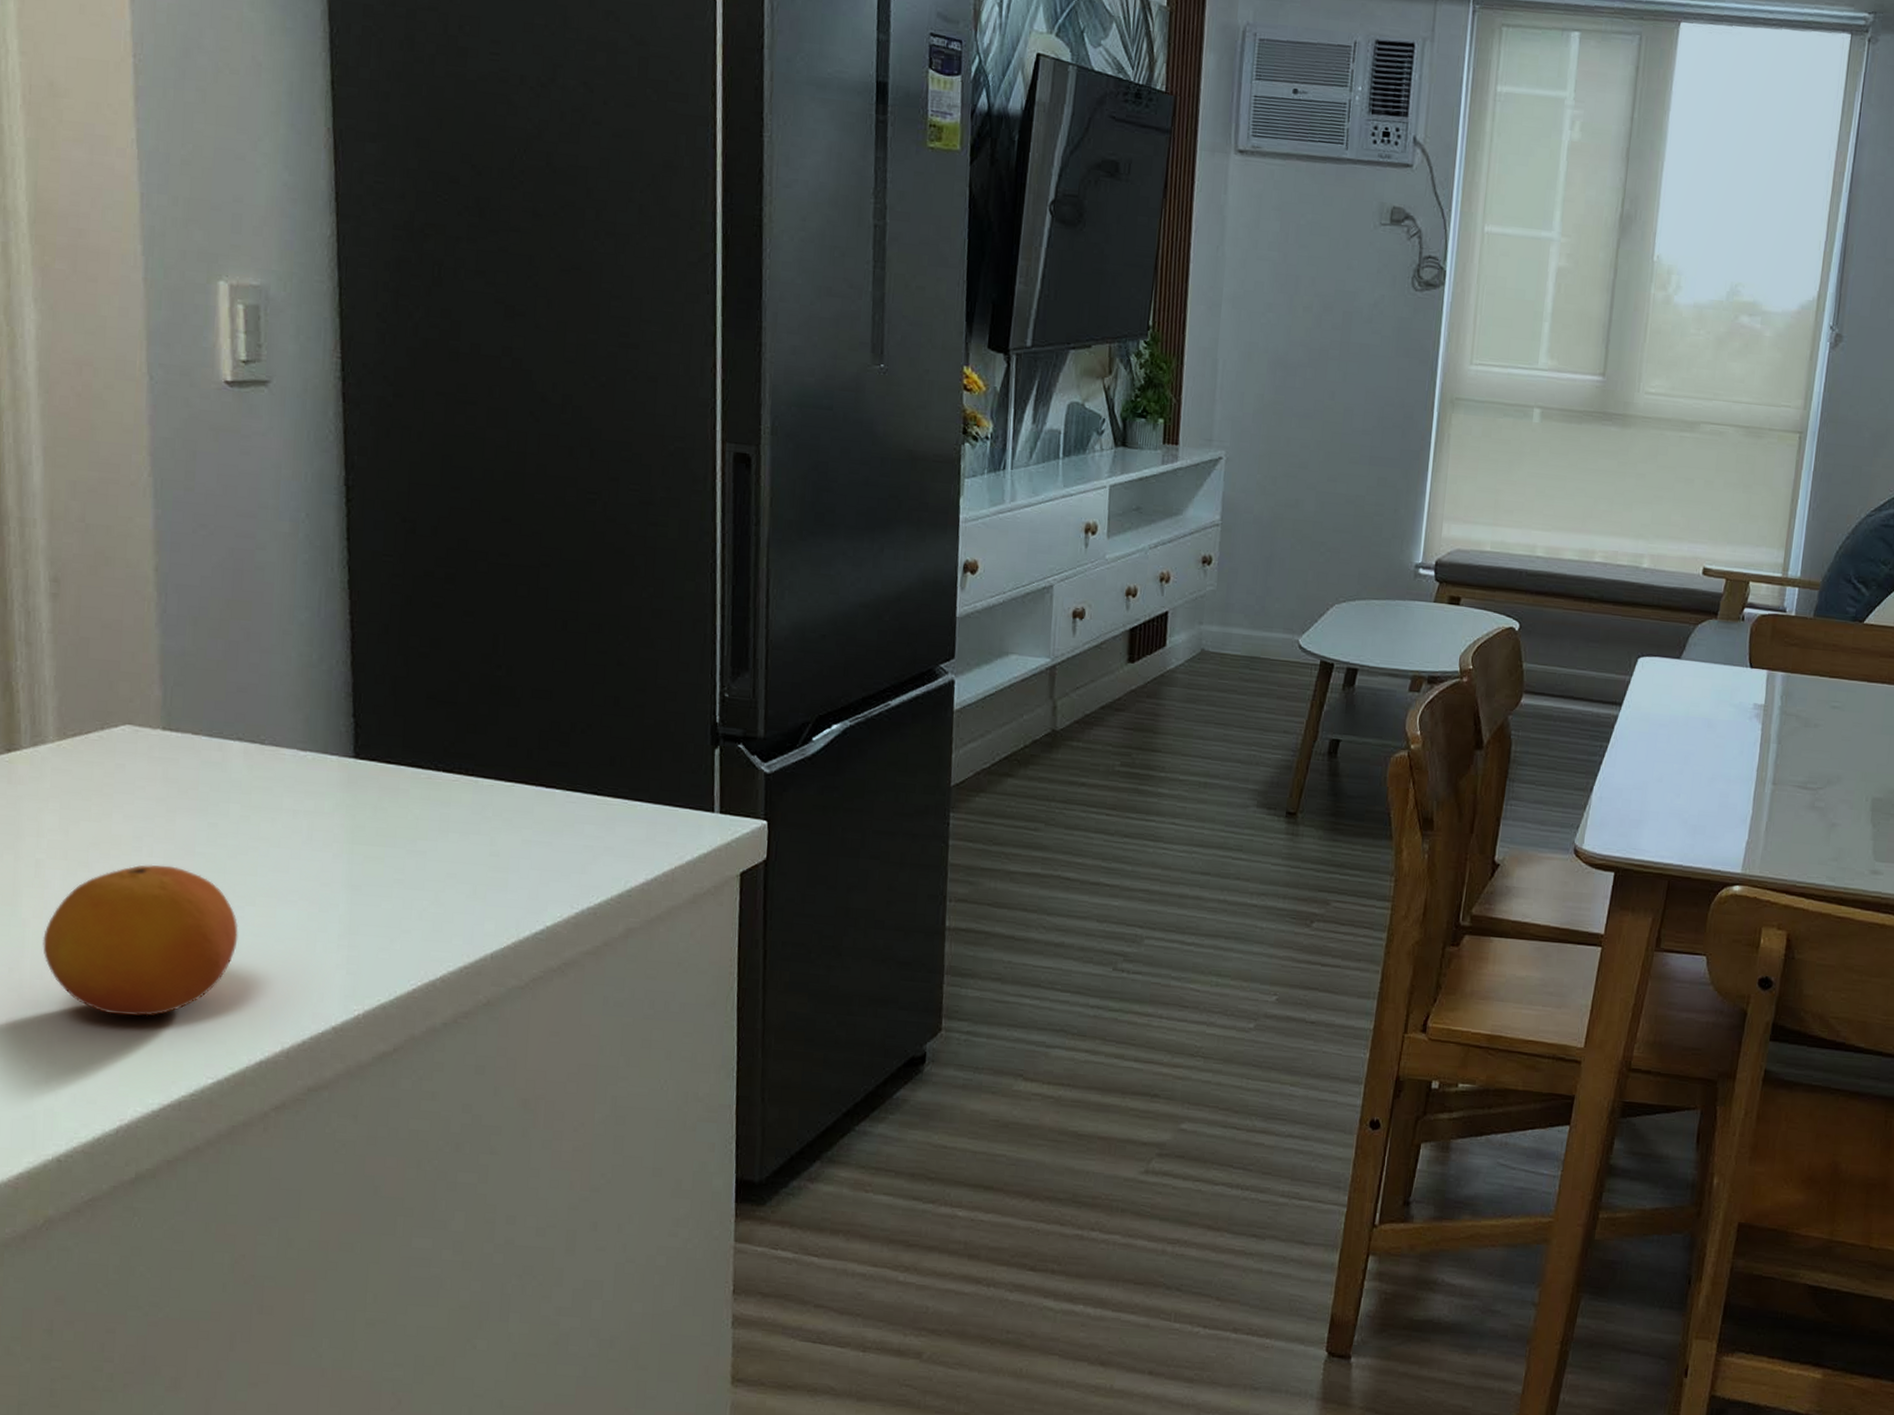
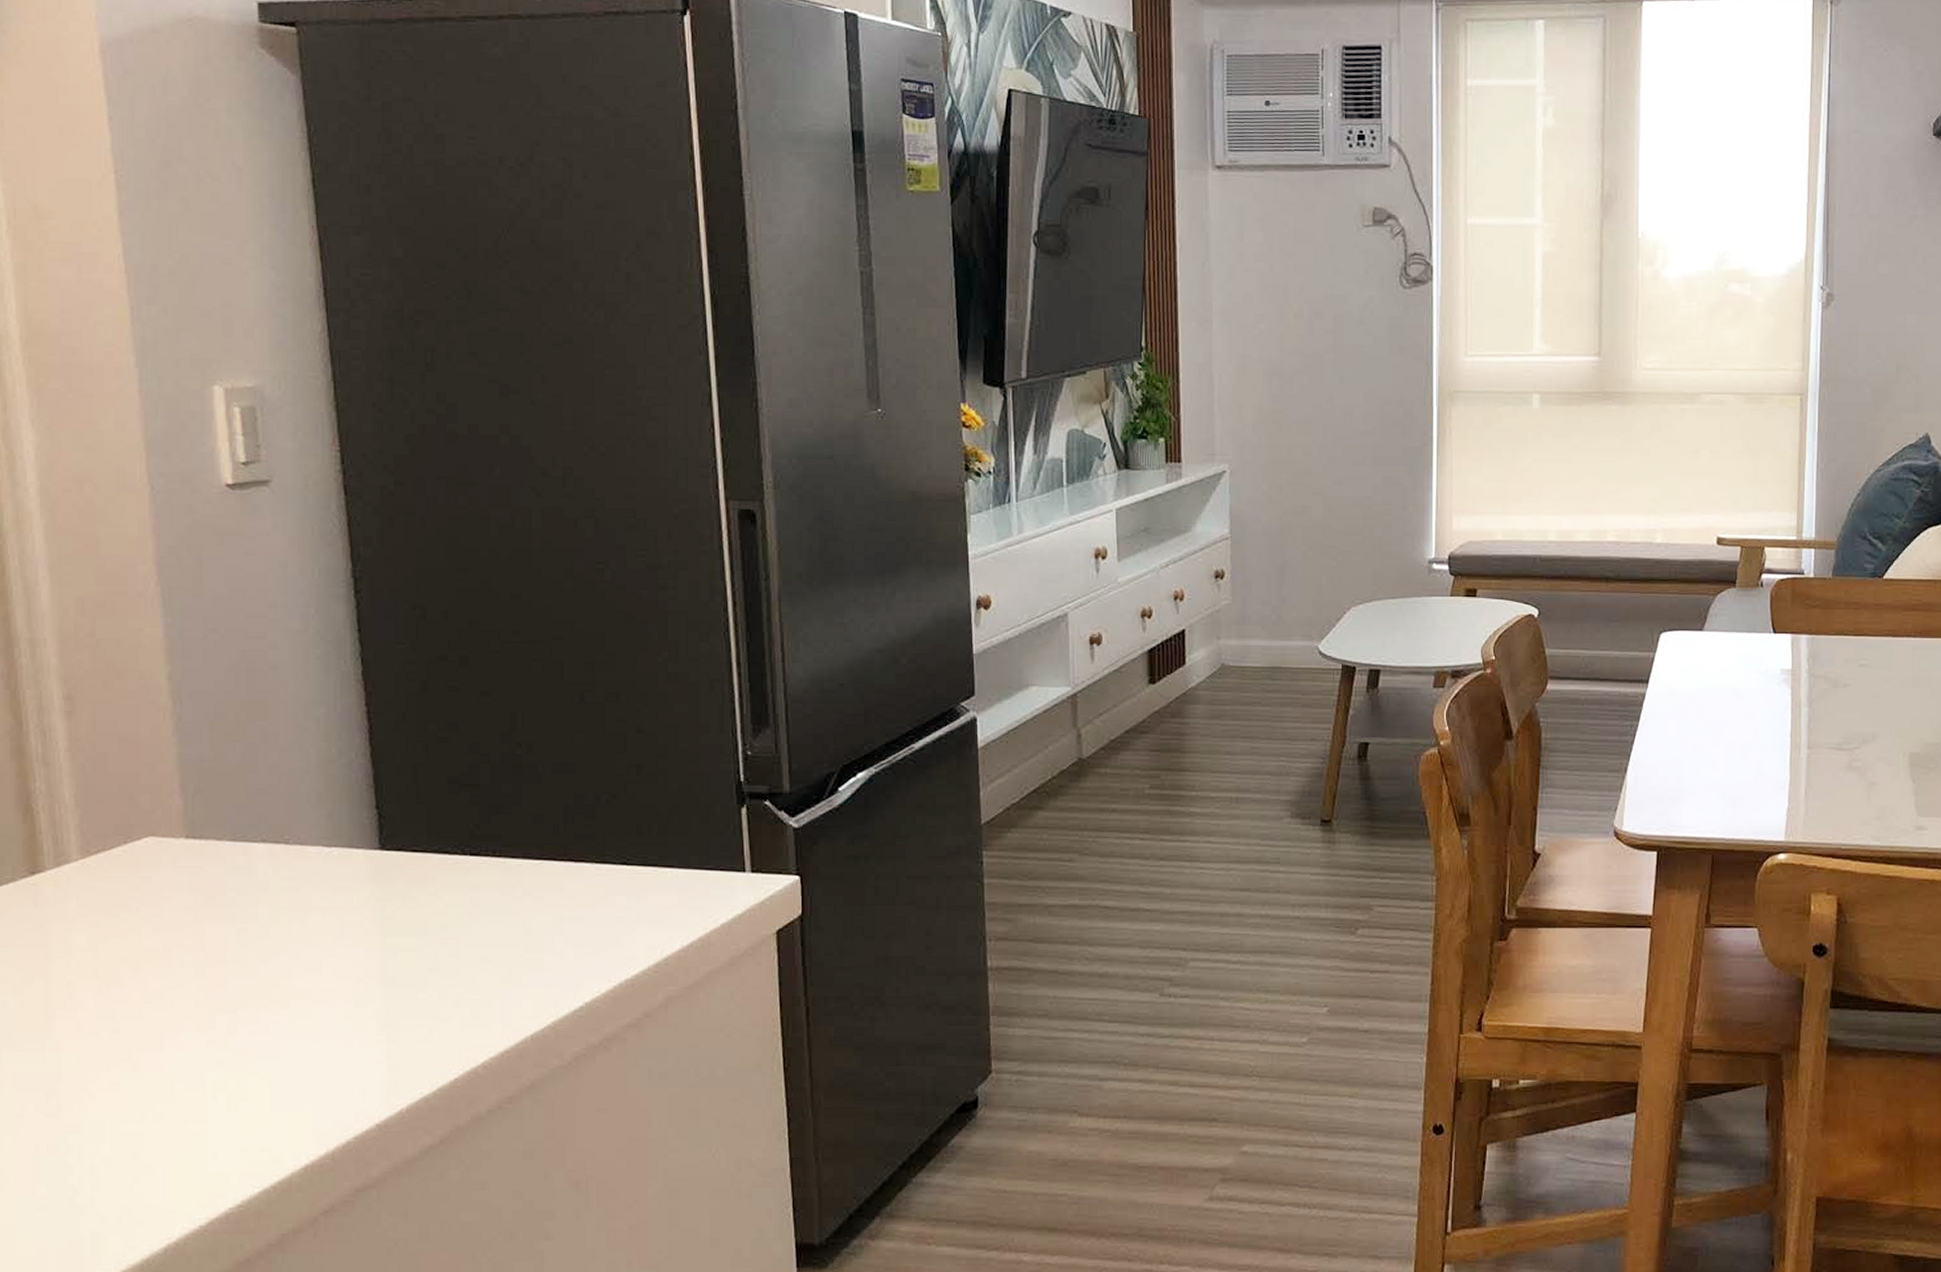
fruit: present [43,864,239,1016] -> none [79,975,275,1132]

